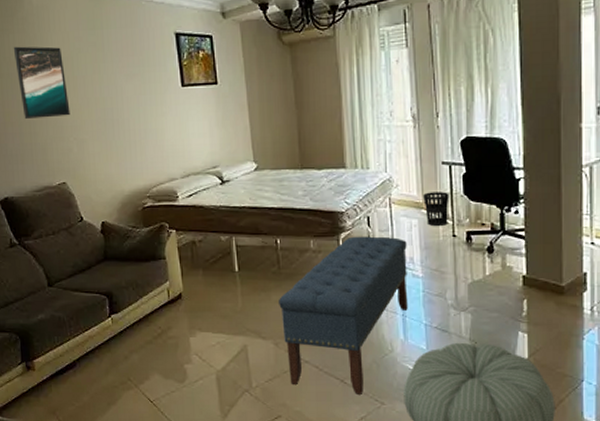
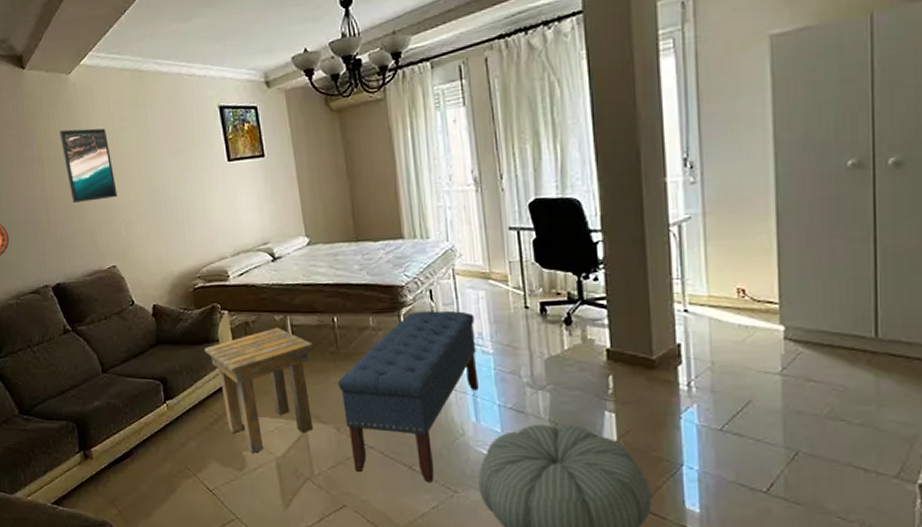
side table: none [151,247,256,366] -> present [204,327,314,453]
wastebasket: present [423,192,450,226] -> none [490,259,519,297]

